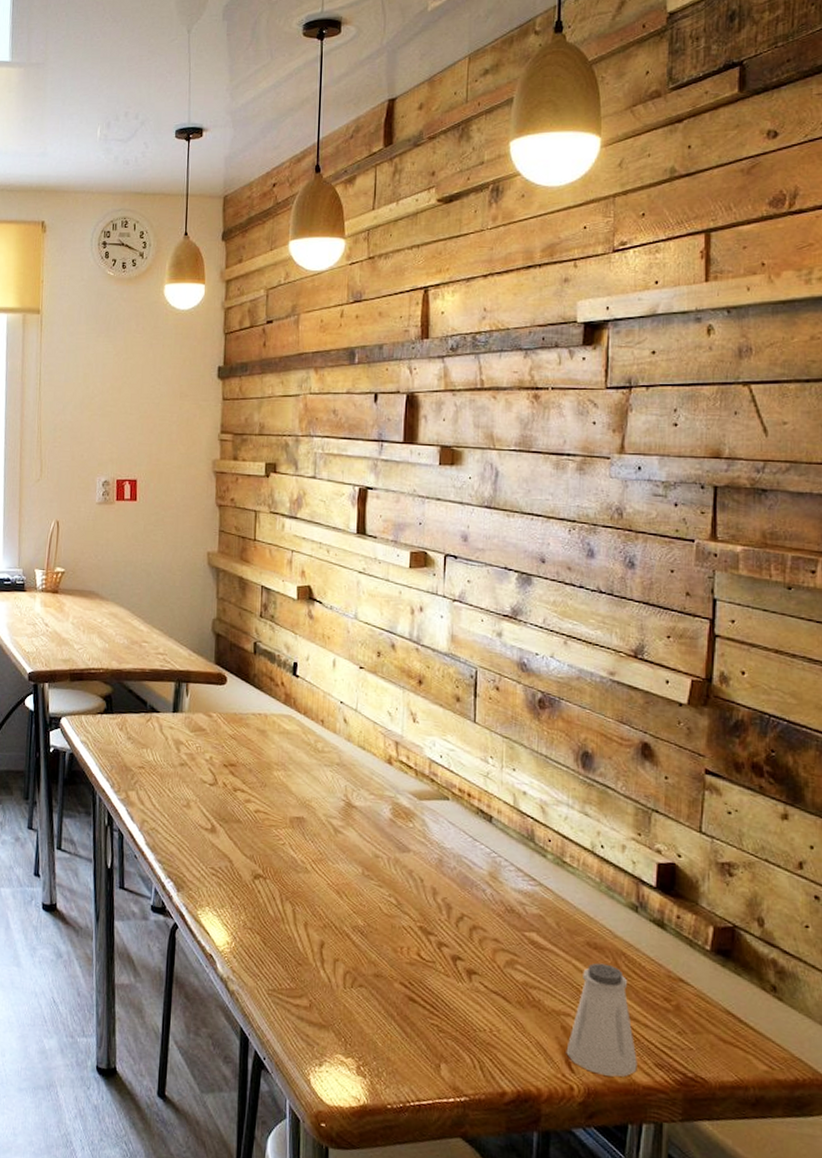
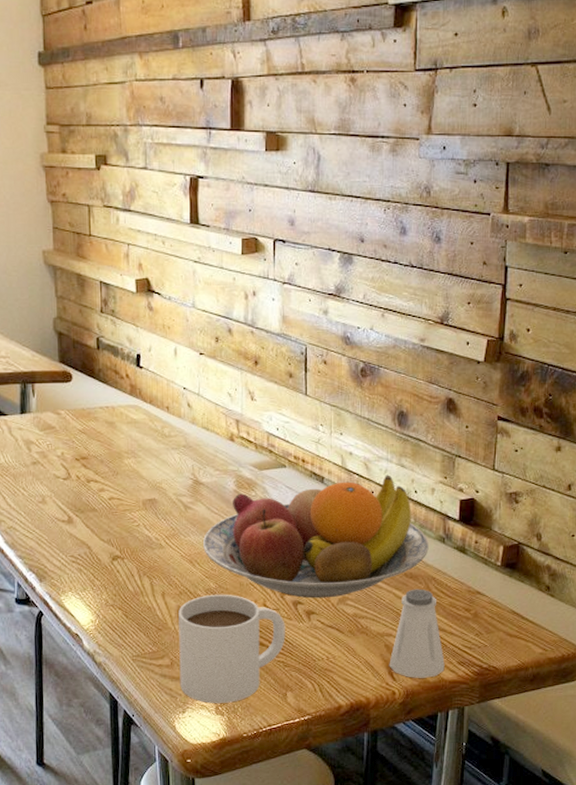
mug: none [318,933,442,1064] -> present [178,594,285,703]
fruit bowl: none [351,822,618,958] -> present [202,475,429,599]

